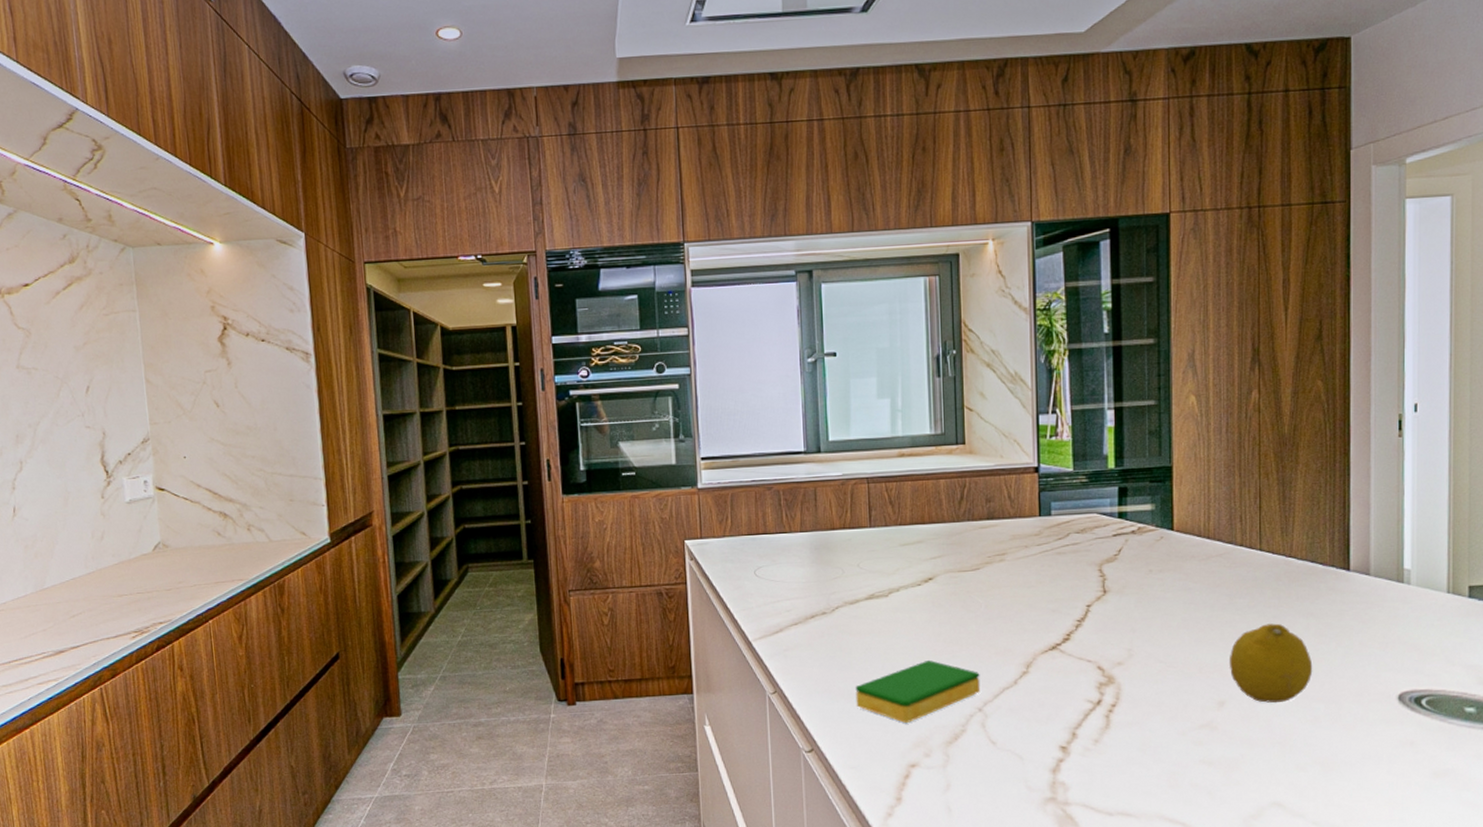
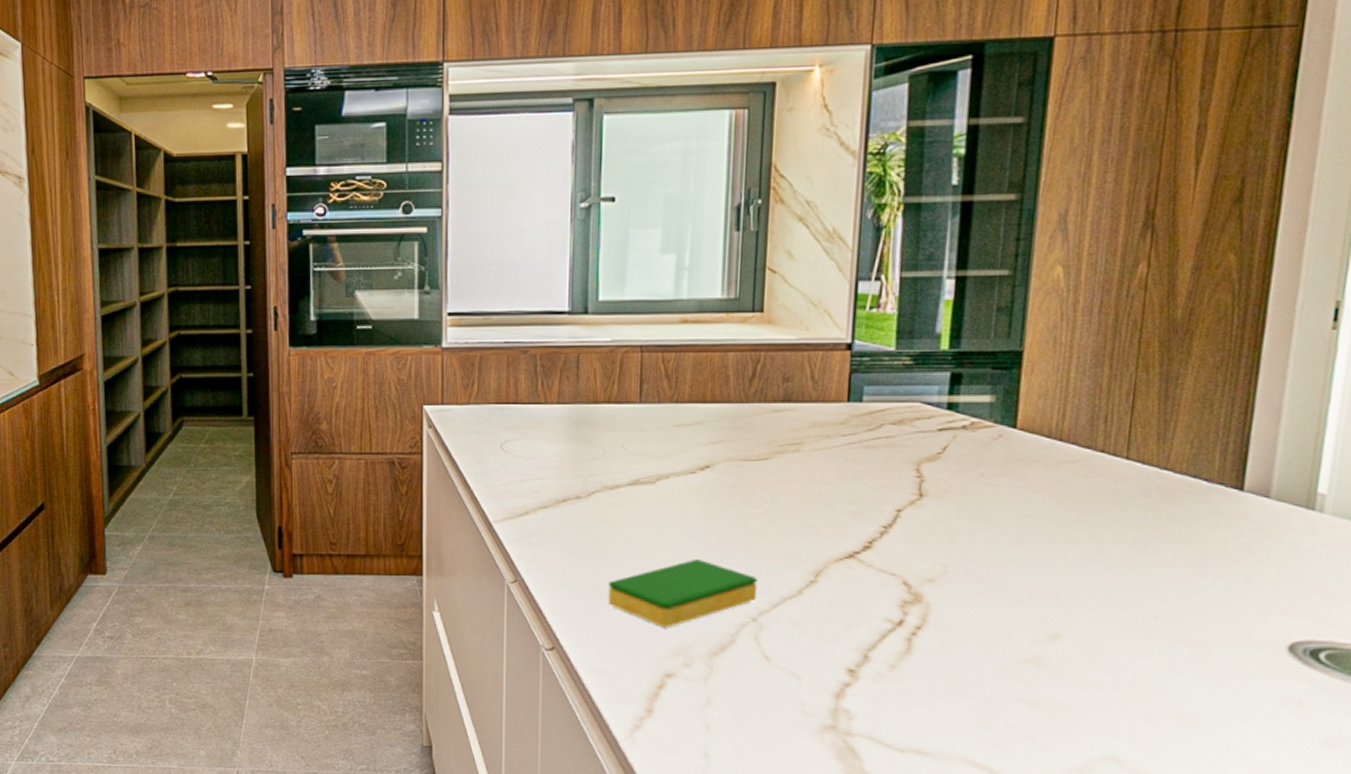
fruit: present [1230,623,1313,703] -> none [1070,547,1180,642]

